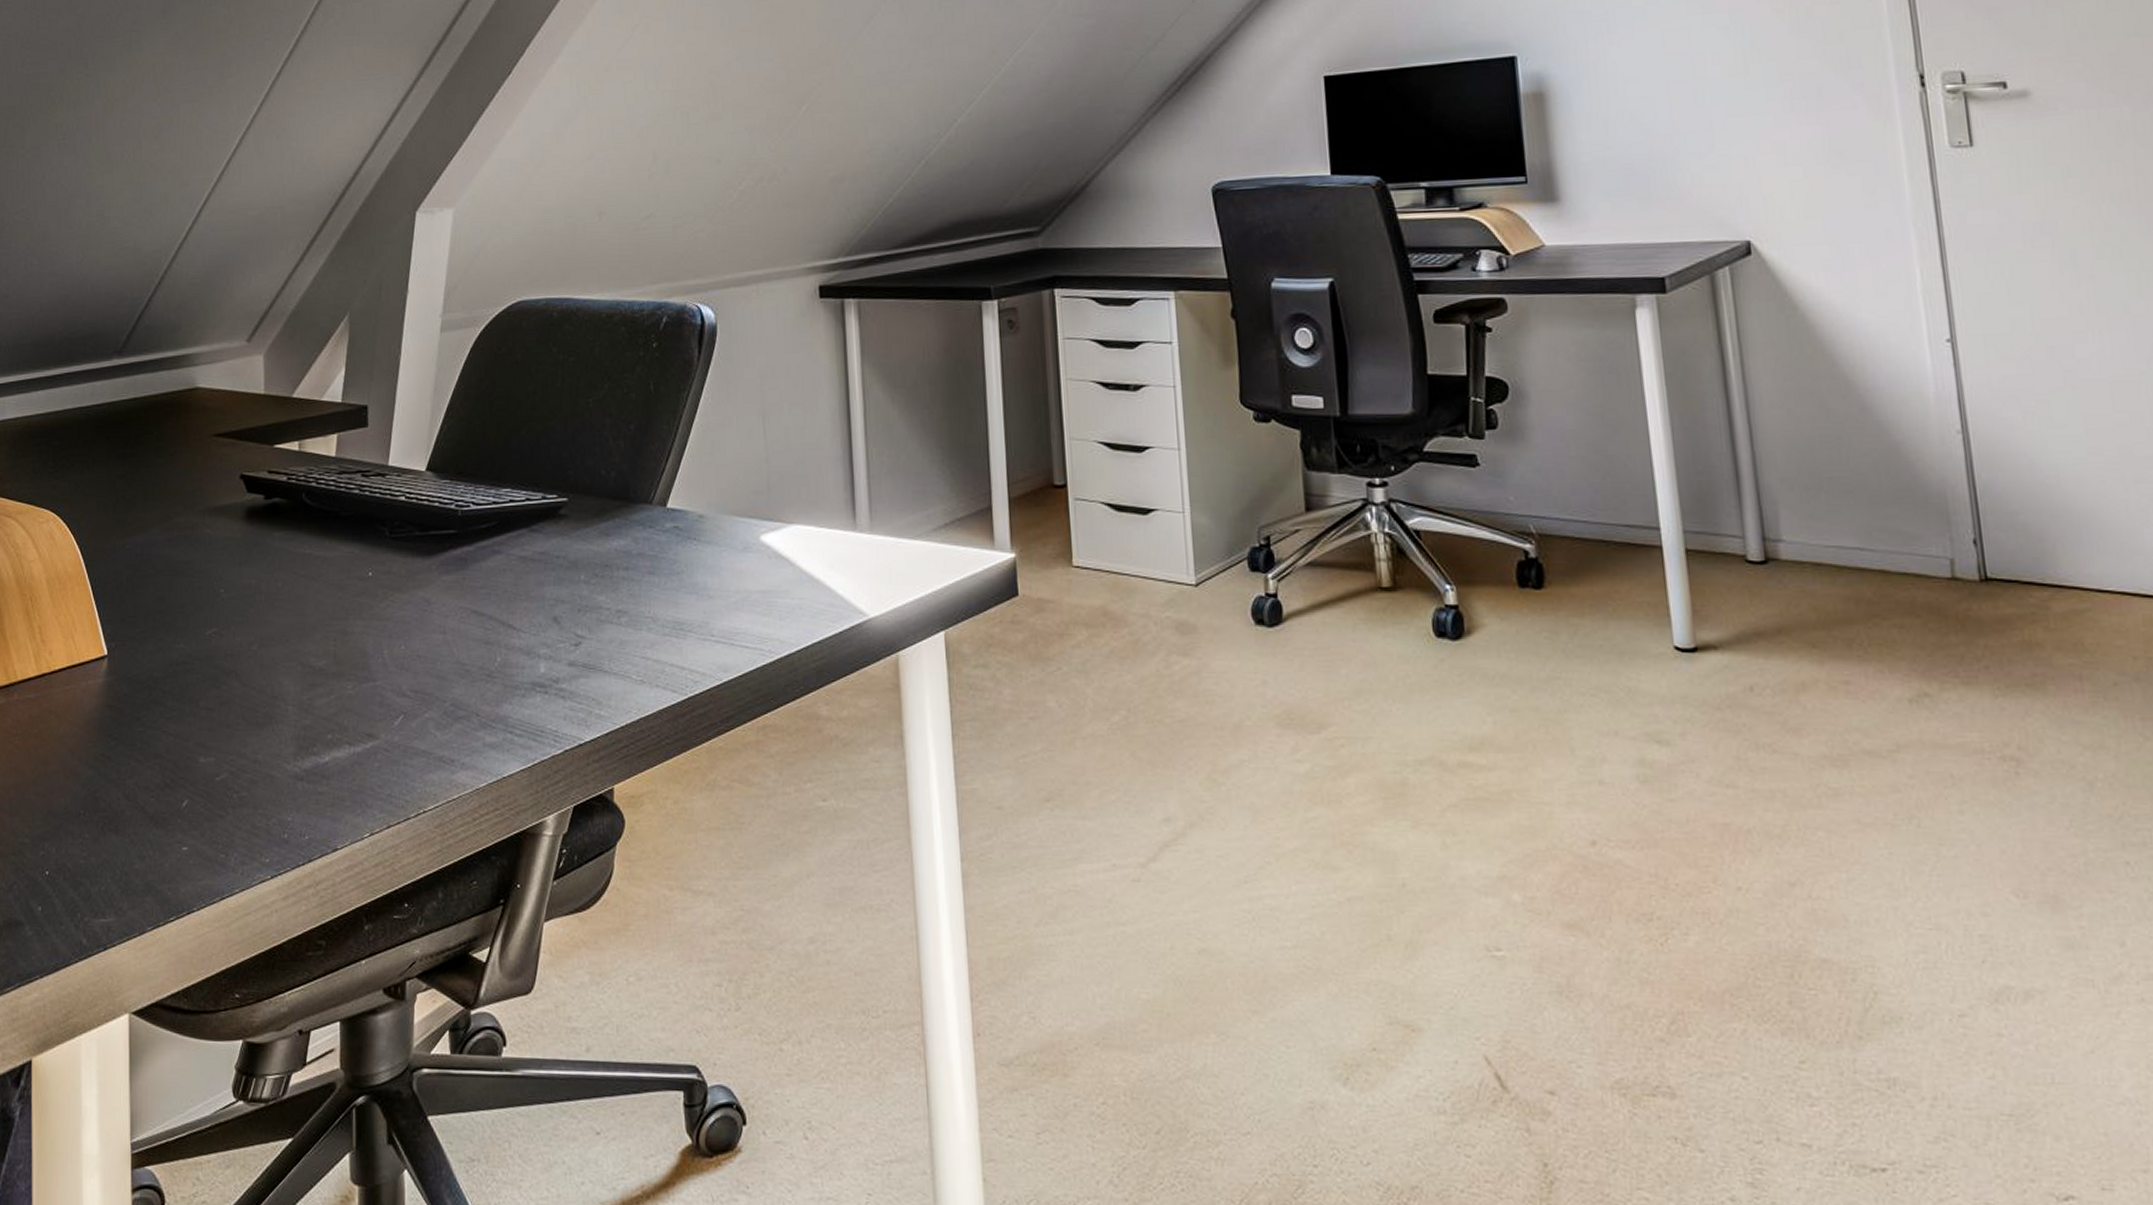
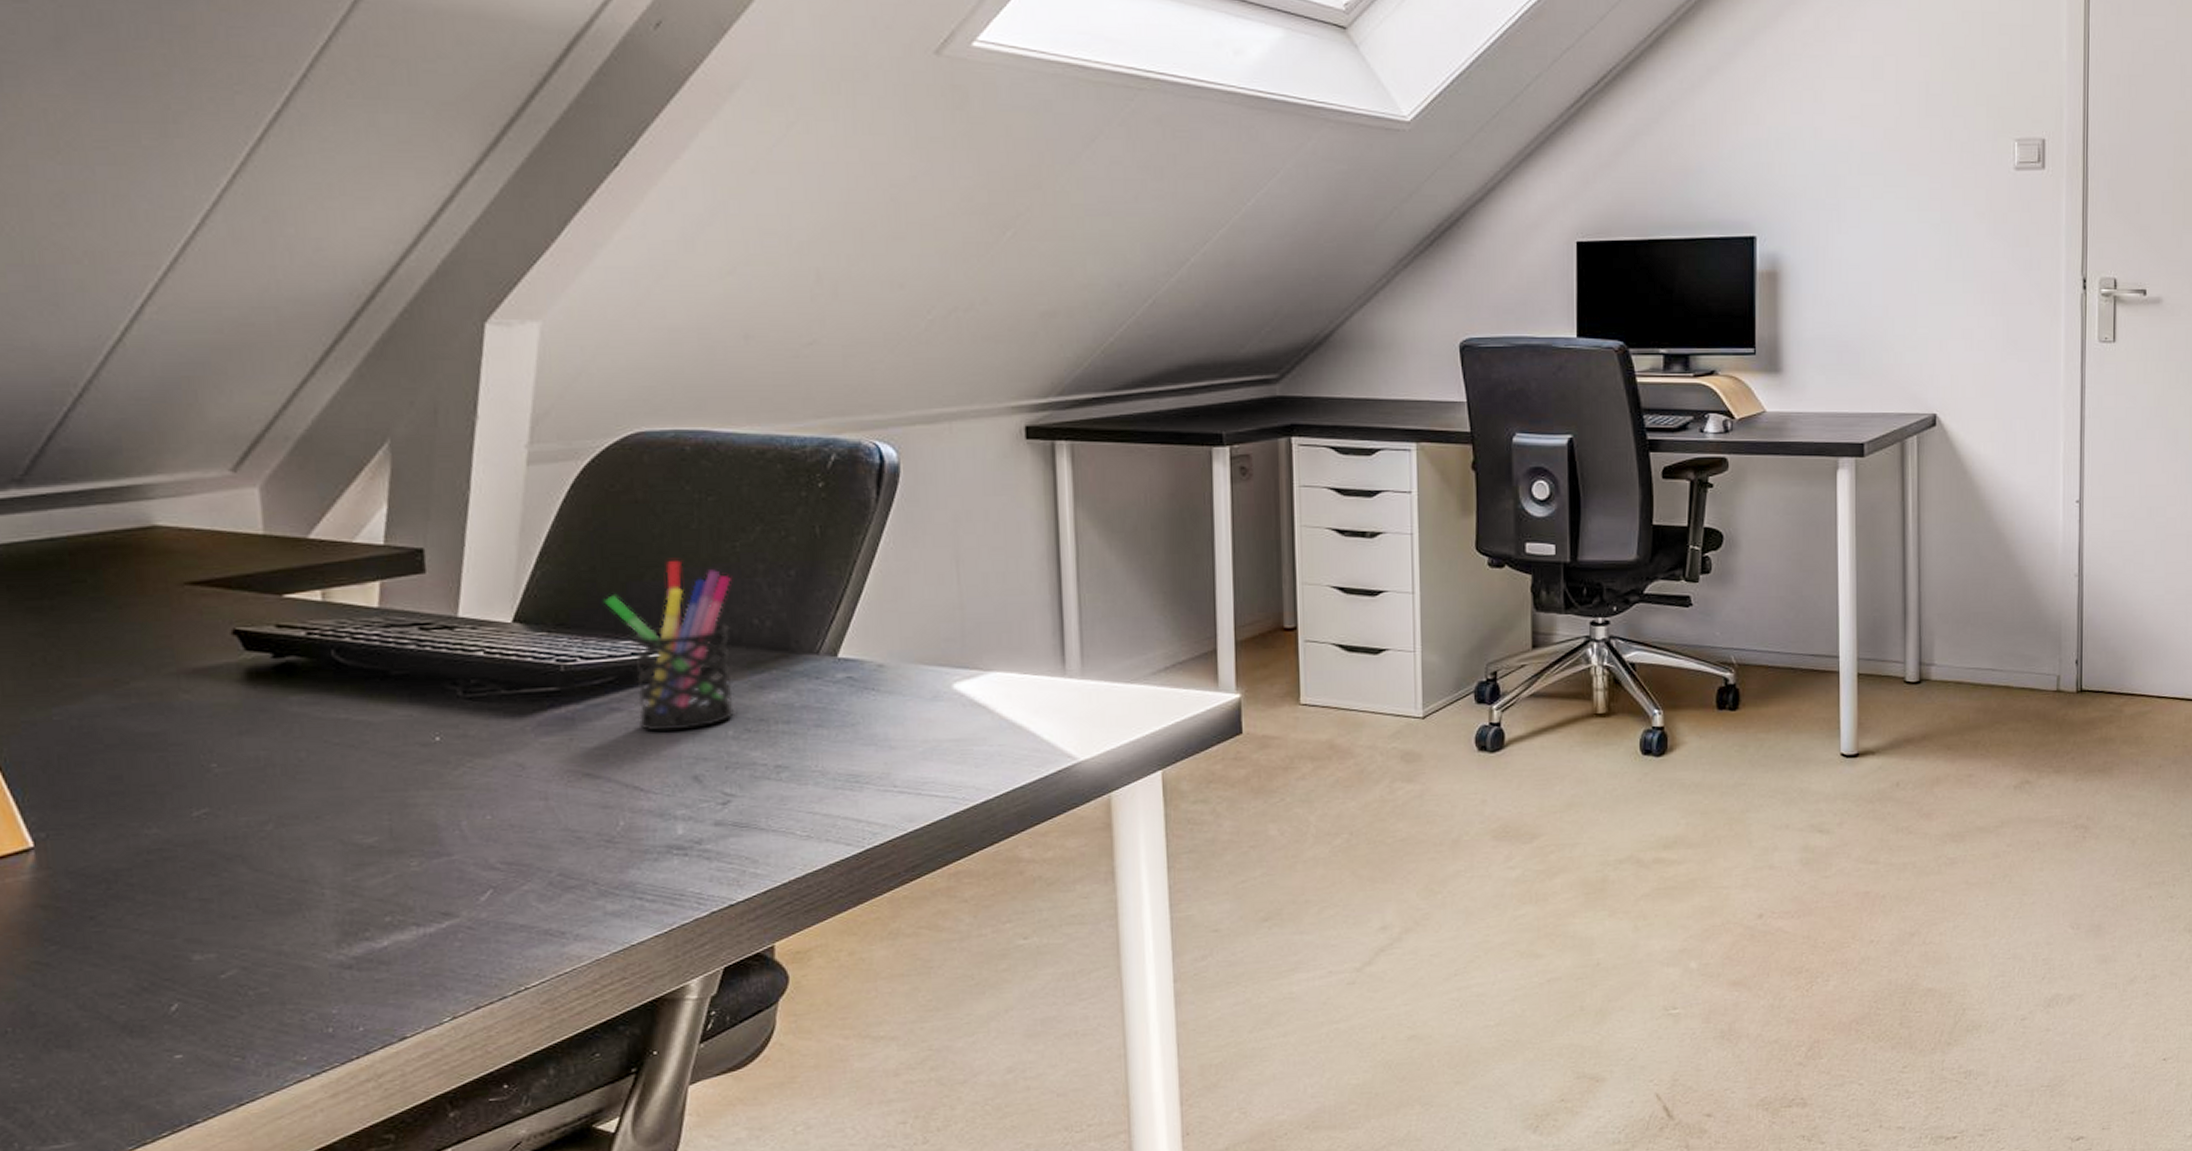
pen holder: none [491,416,587,573] -> present [604,561,736,731]

